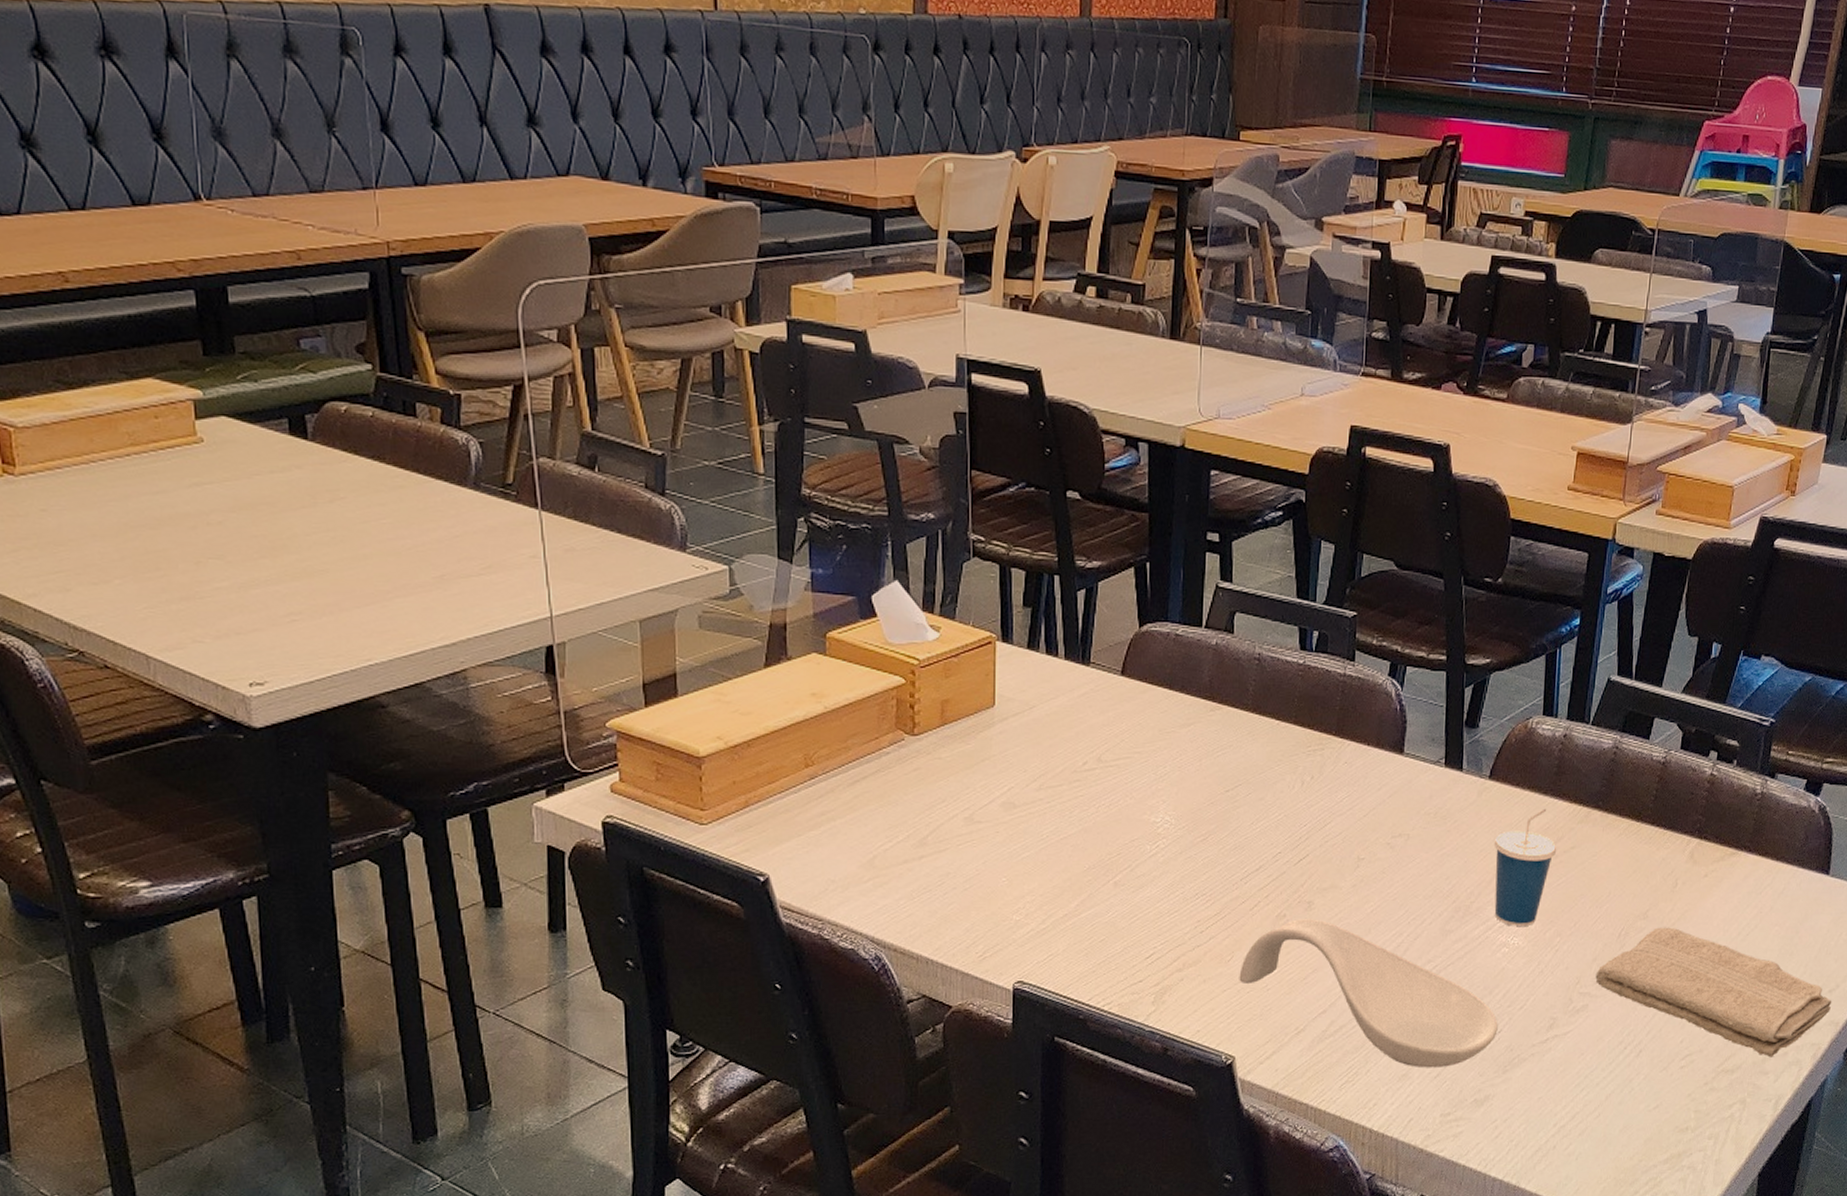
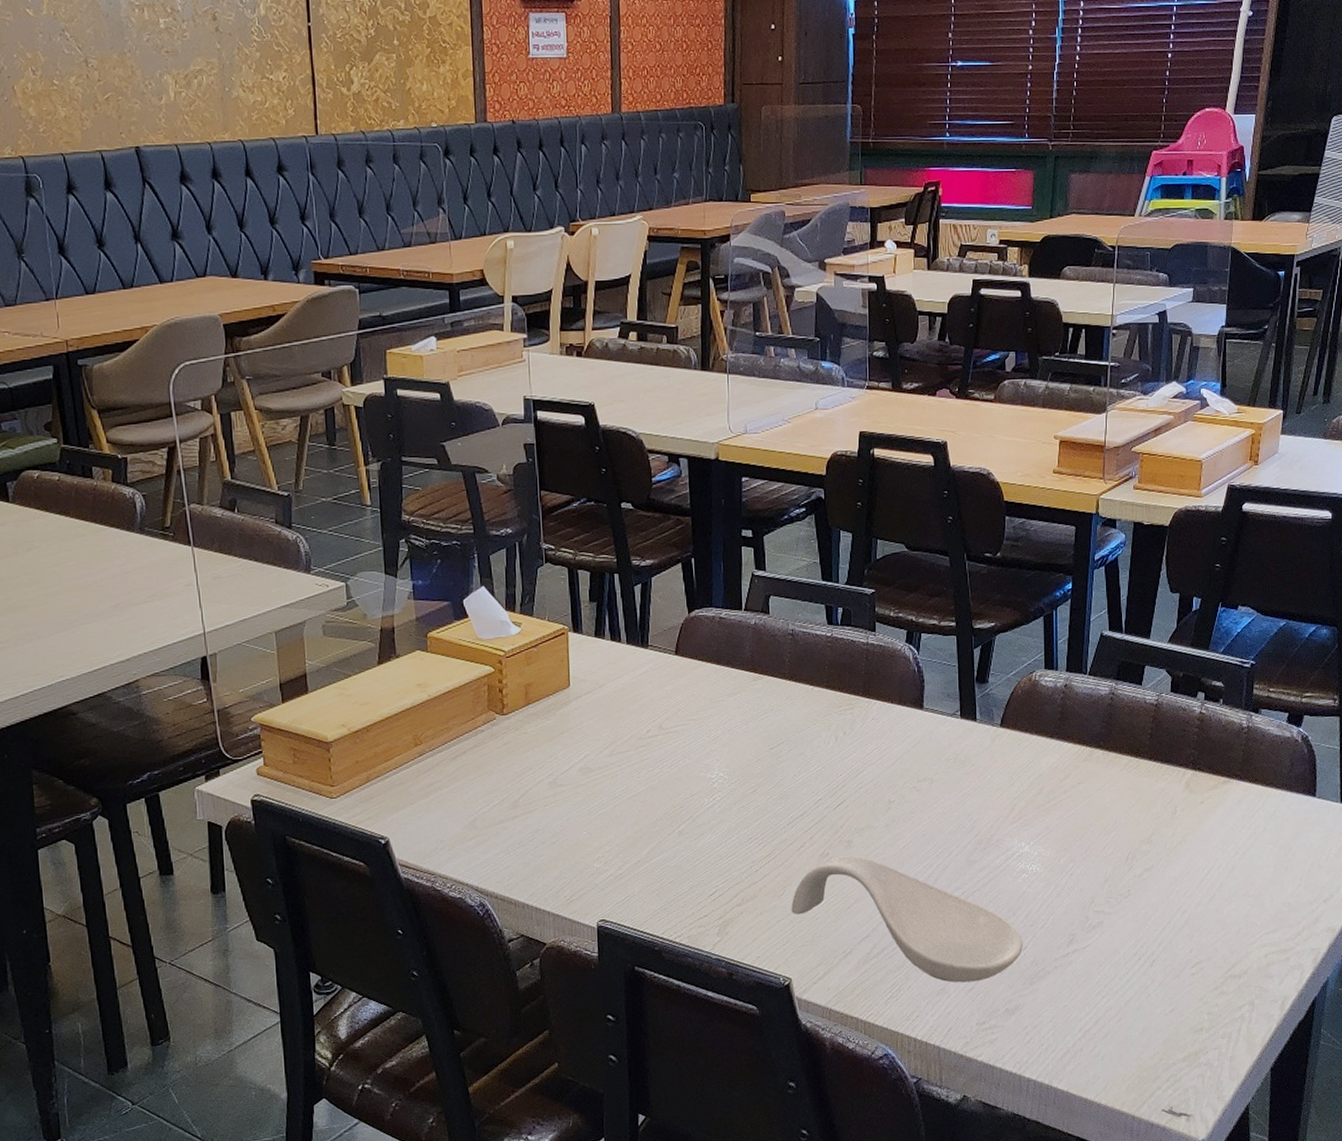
cup: present [1493,808,1557,926] -> none [1008,750,1066,855]
washcloth: present [1595,927,1832,1058] -> none [1108,849,1328,963]

